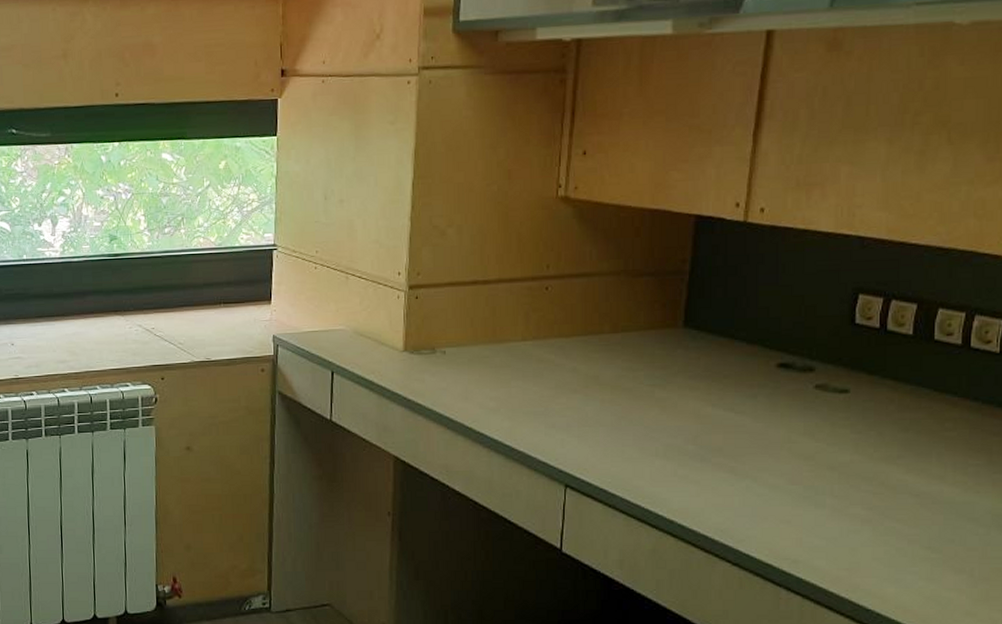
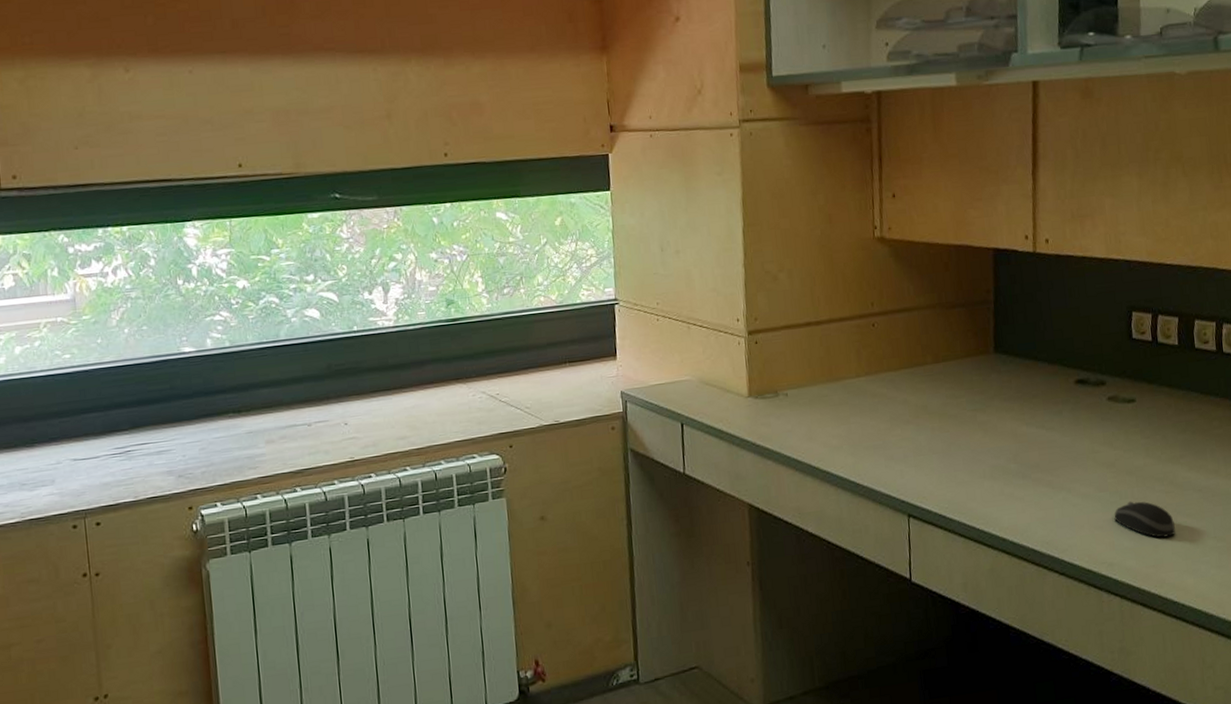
computer mouse: none [806,498,881,541] -> present [1114,501,1176,538]

